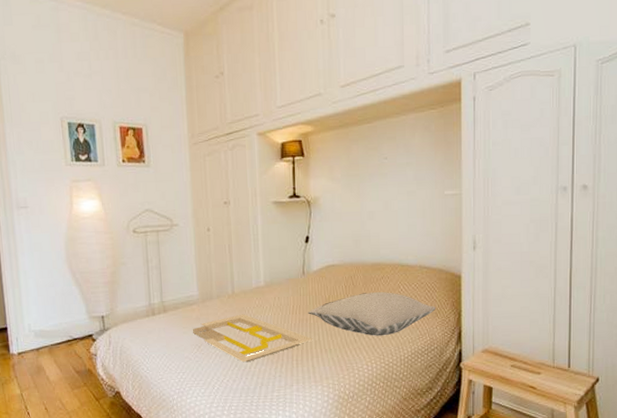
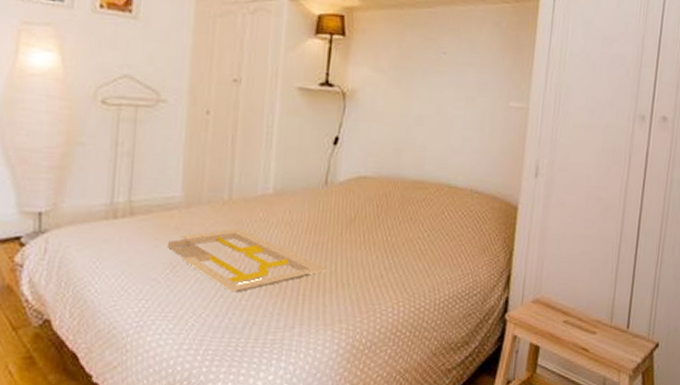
pillow: present [307,292,436,336] -> none [325,216,484,273]

